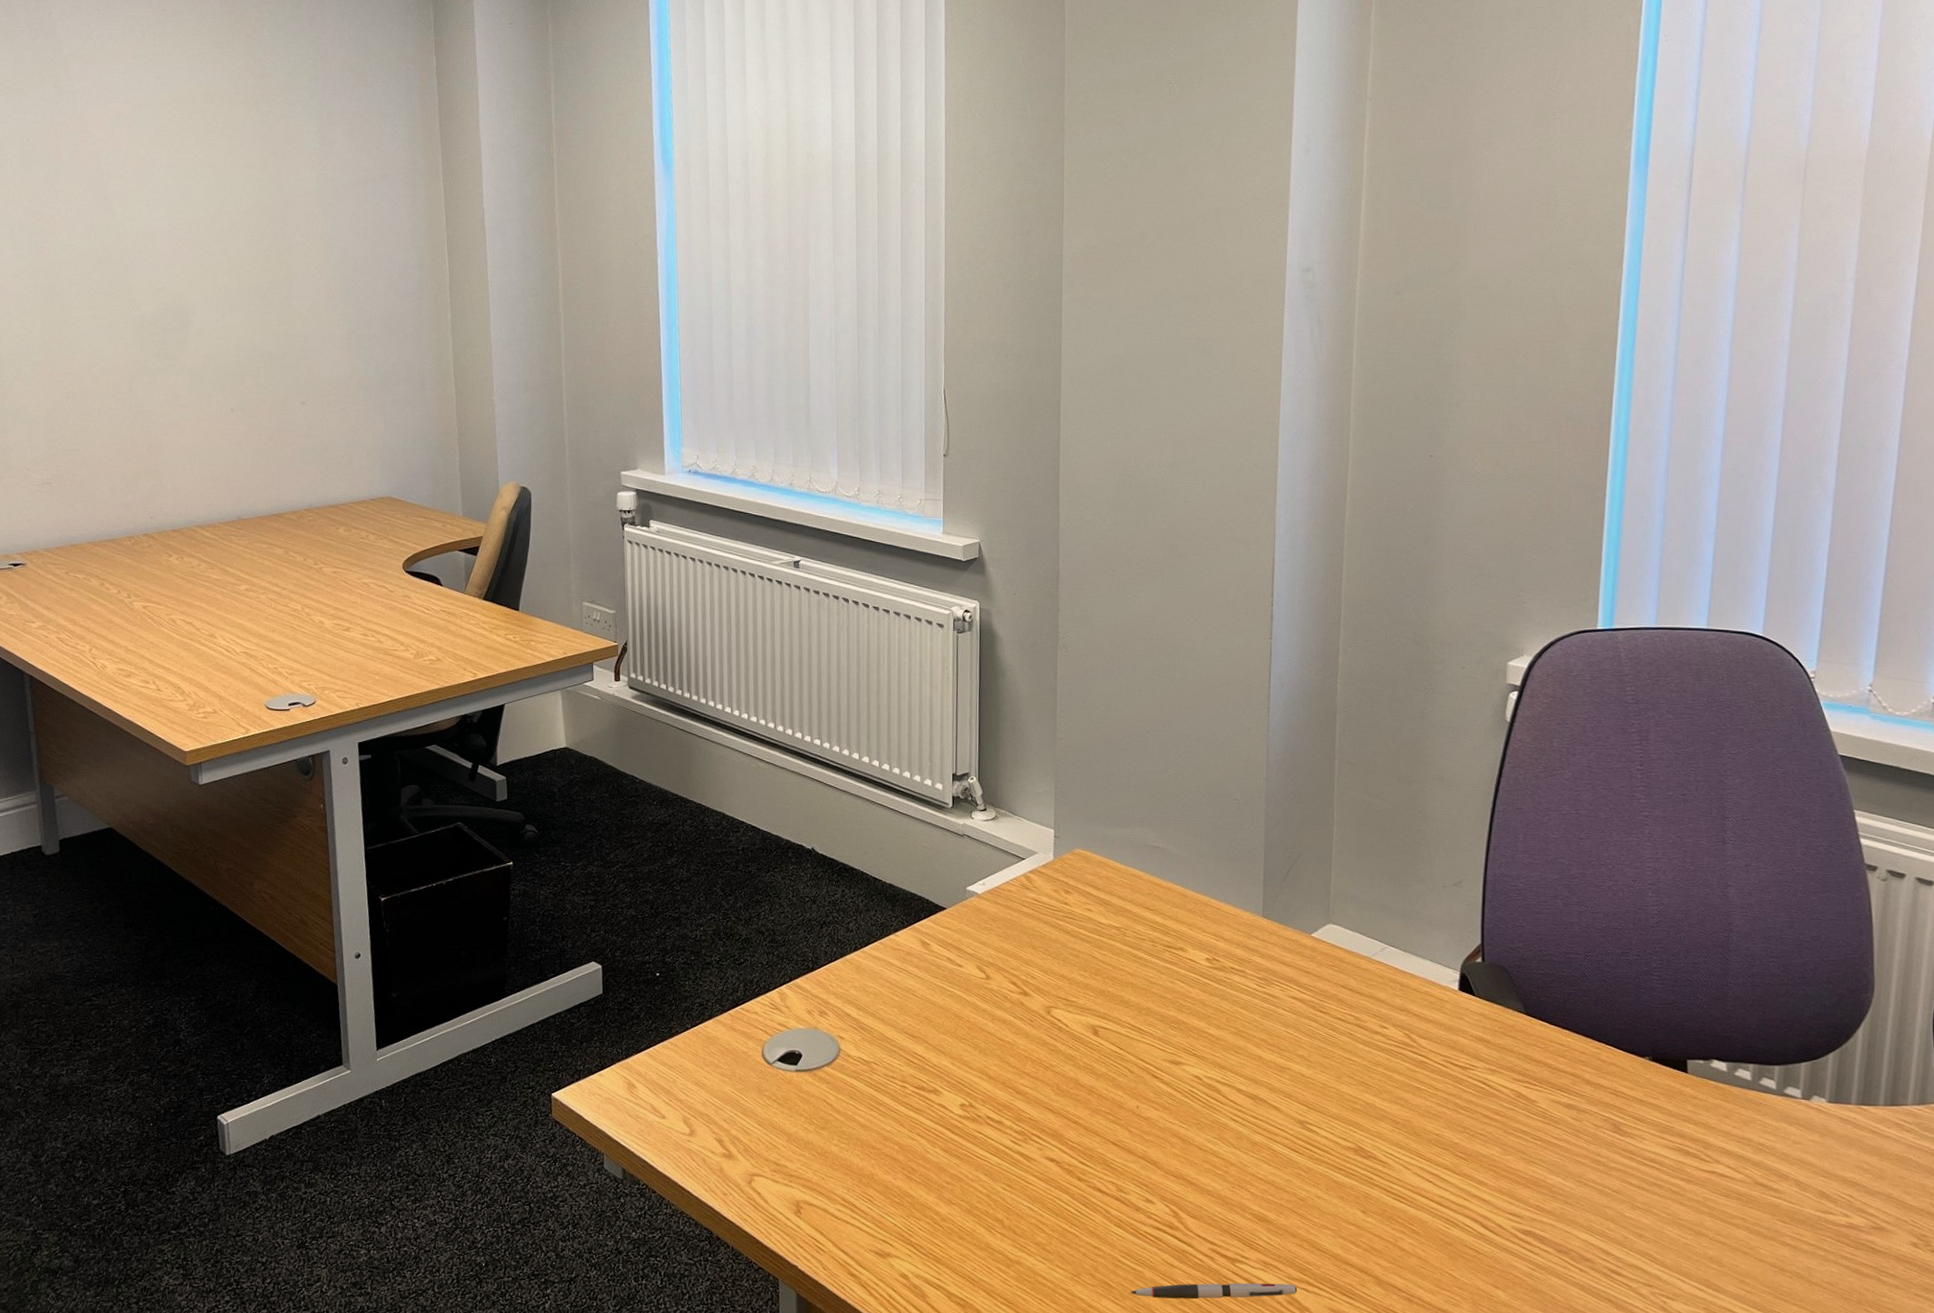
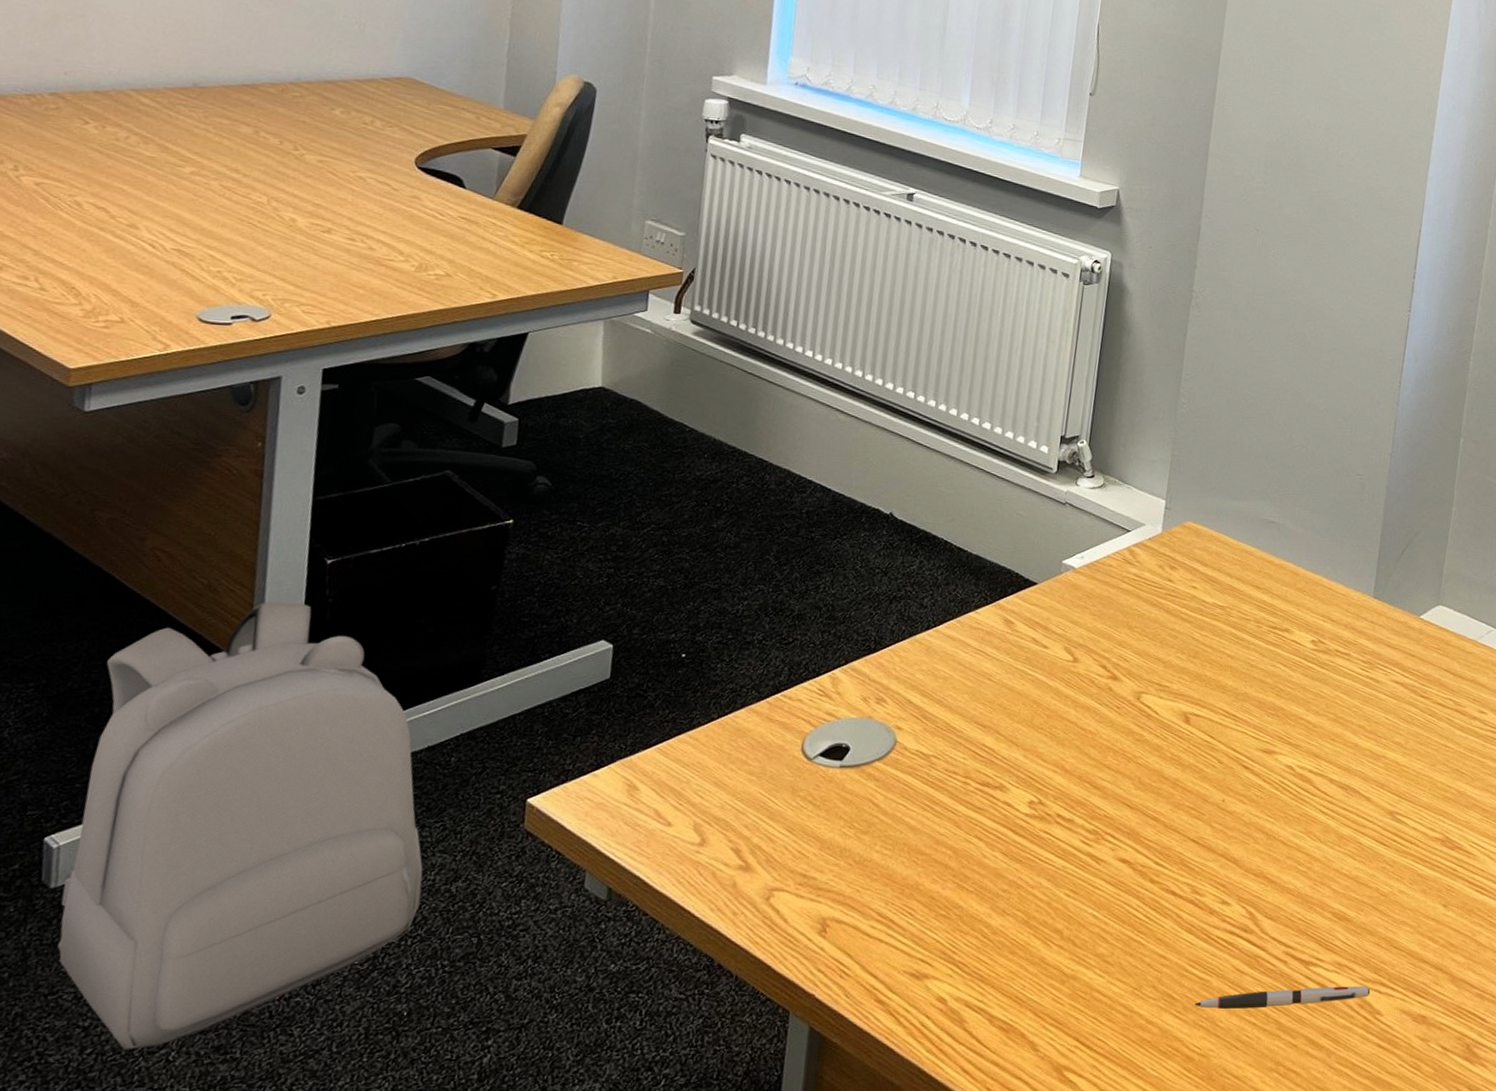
backpack: none [235,932,483,1281] -> present [57,601,423,1050]

